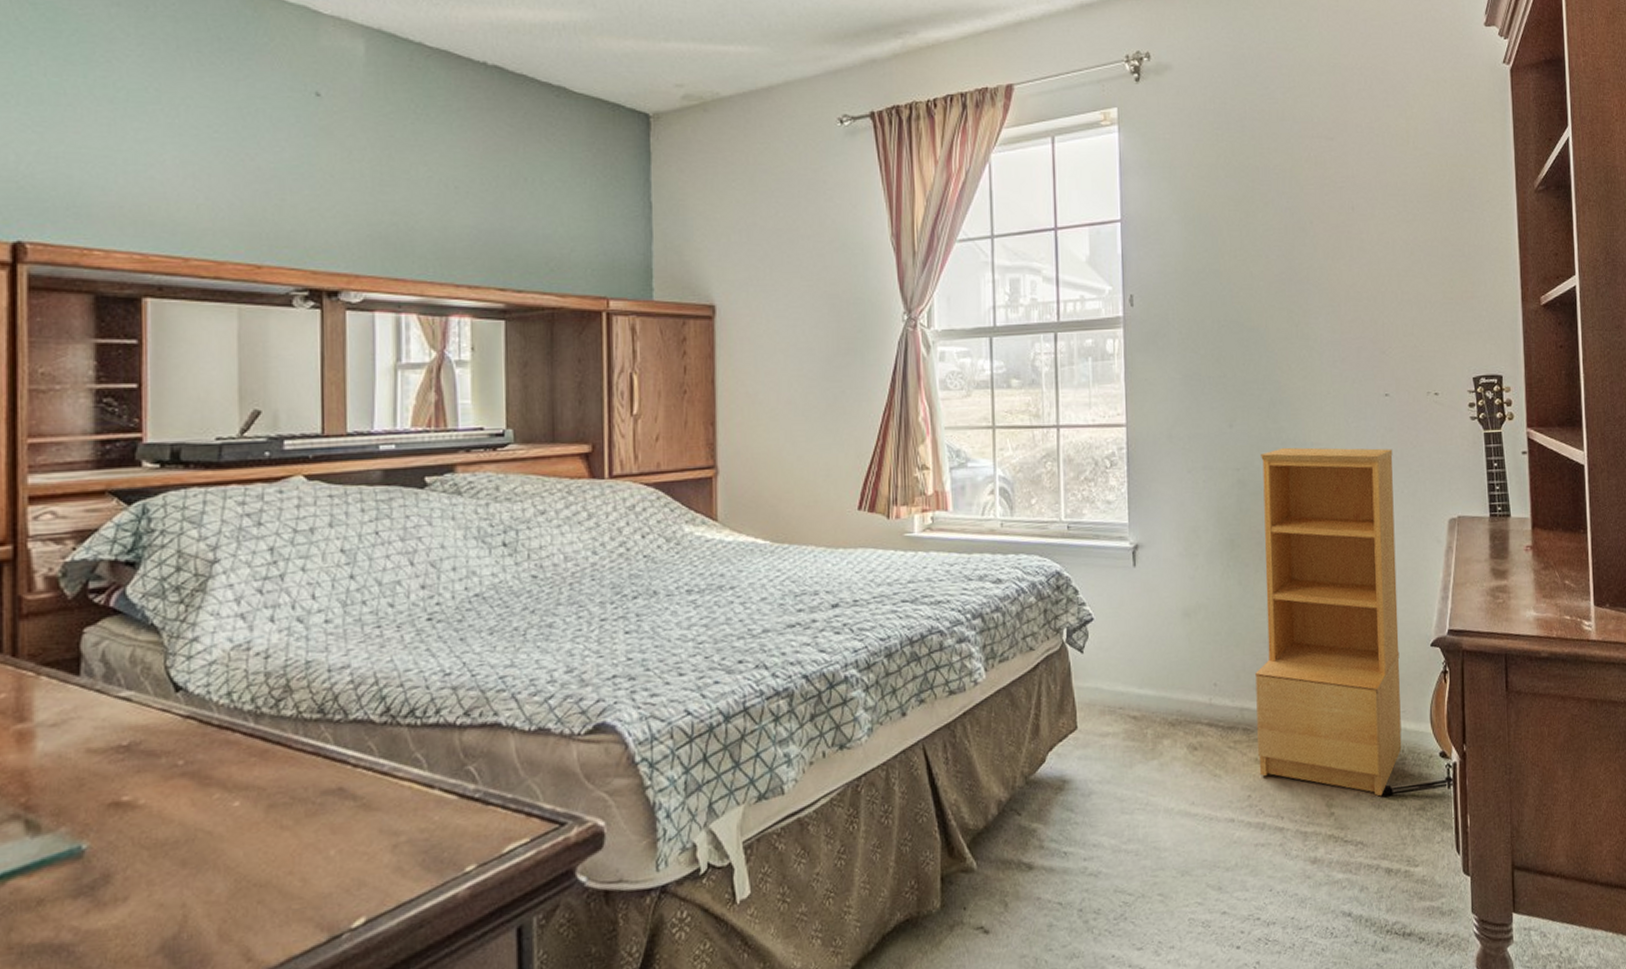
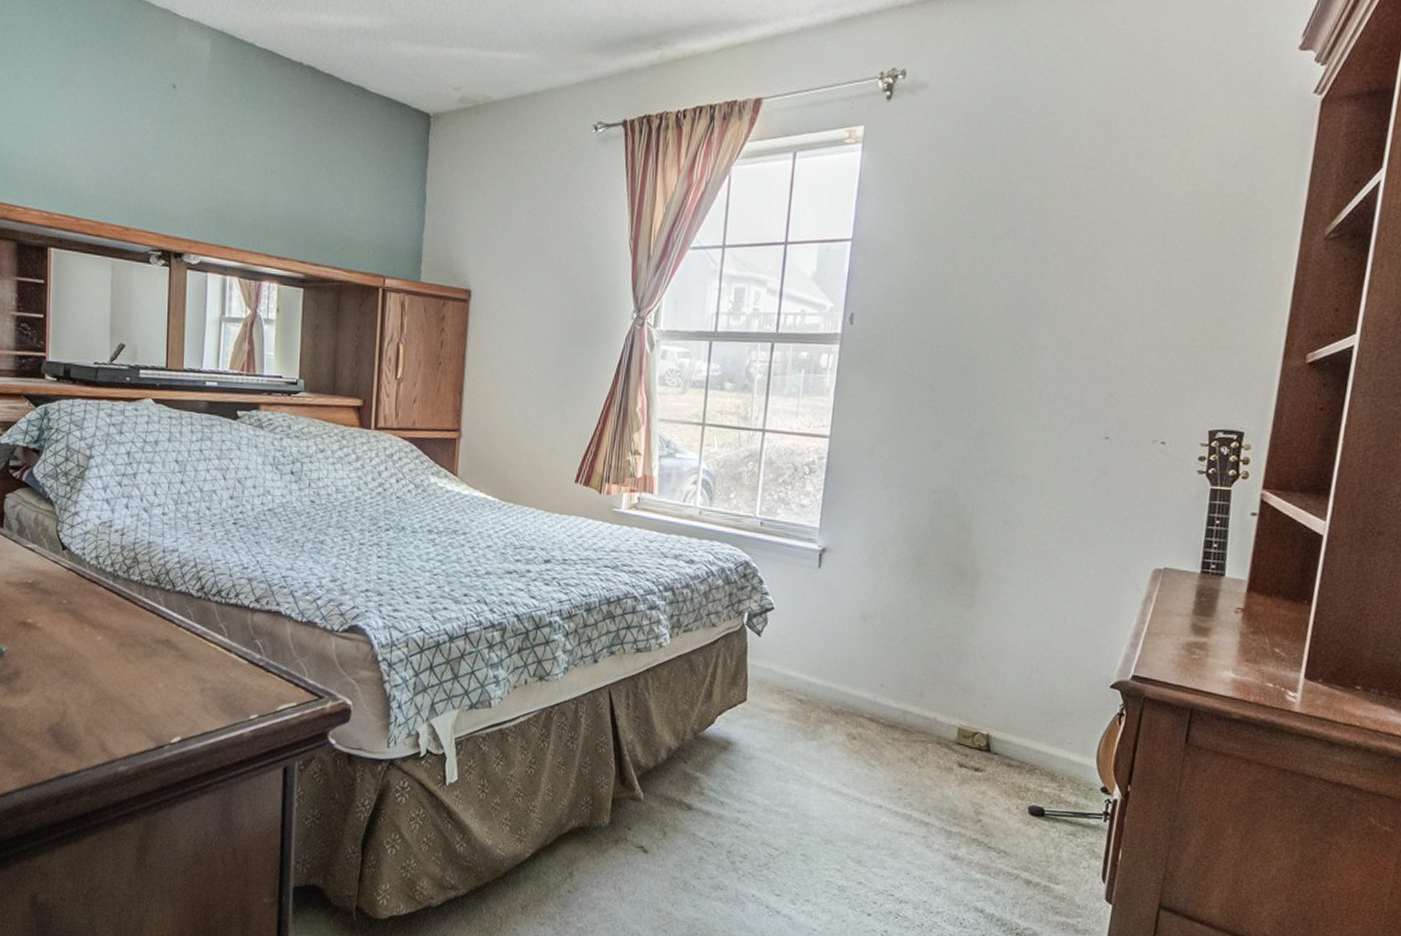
bookshelf: present [1255,447,1402,797] -> none [913,476,1104,815]

